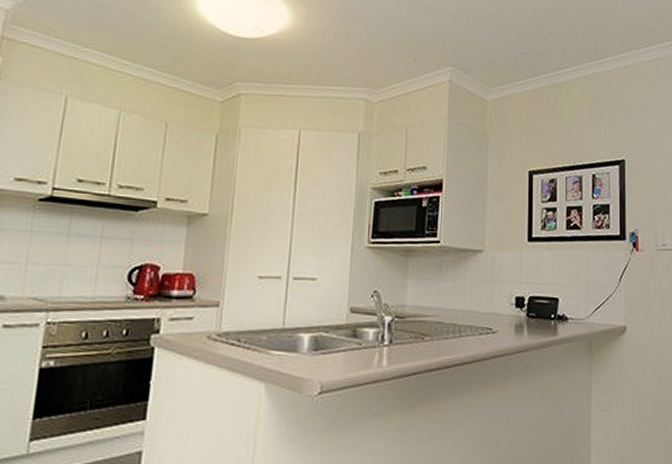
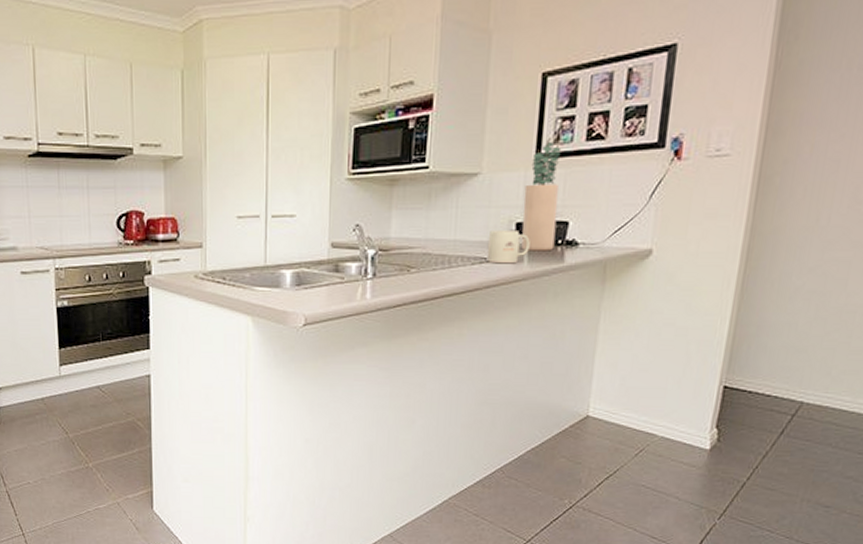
mug: none [492,302,528,335] -> present [487,229,530,264]
vase: none [520,224,549,325] -> present [521,137,562,251]

